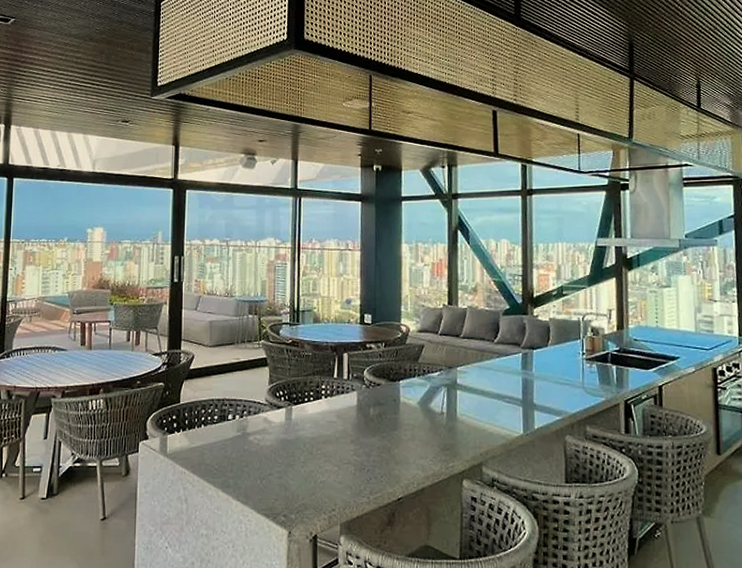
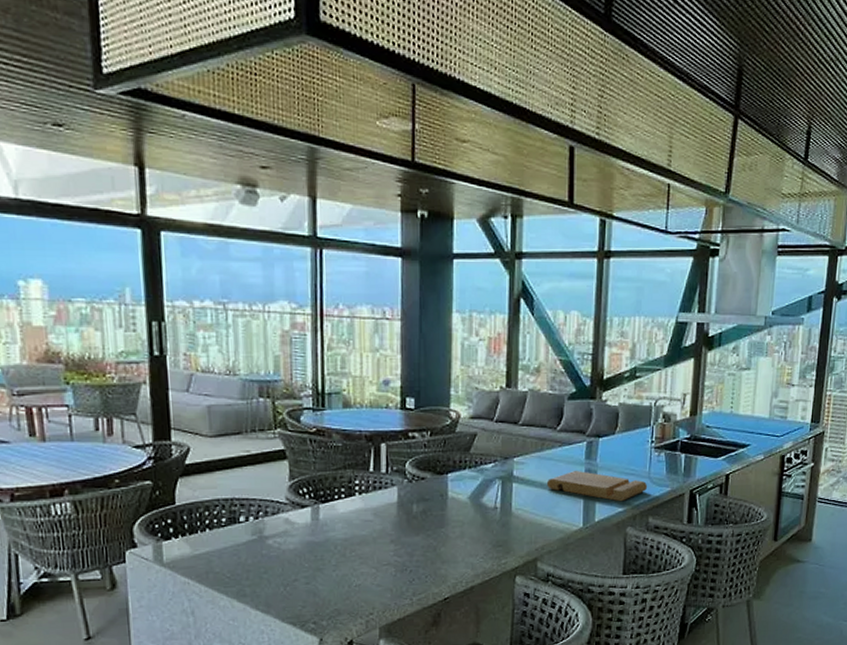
cutting board: none [487,379,583,411] -> present [546,470,648,502]

